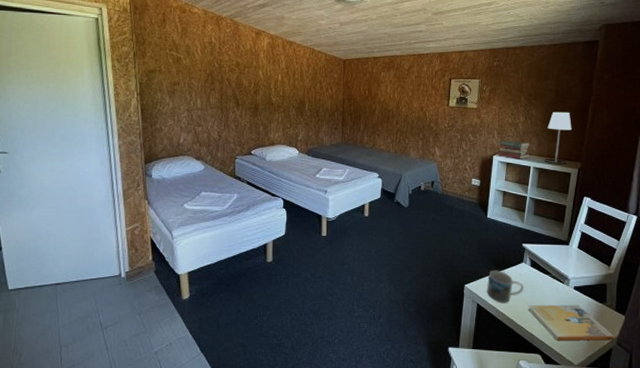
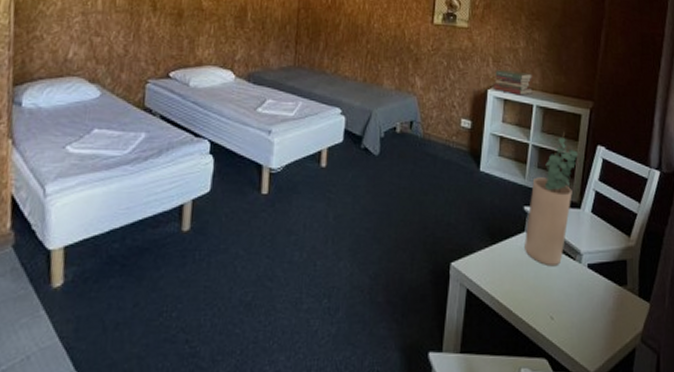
mug: present [486,270,524,303] -> none [478,241,526,288]
vase: none [523,187,567,288] -> present [525,132,578,267]
book: present [528,304,615,341] -> none [531,288,639,339]
table lamp: present [544,111,572,165] -> none [549,36,582,104]

